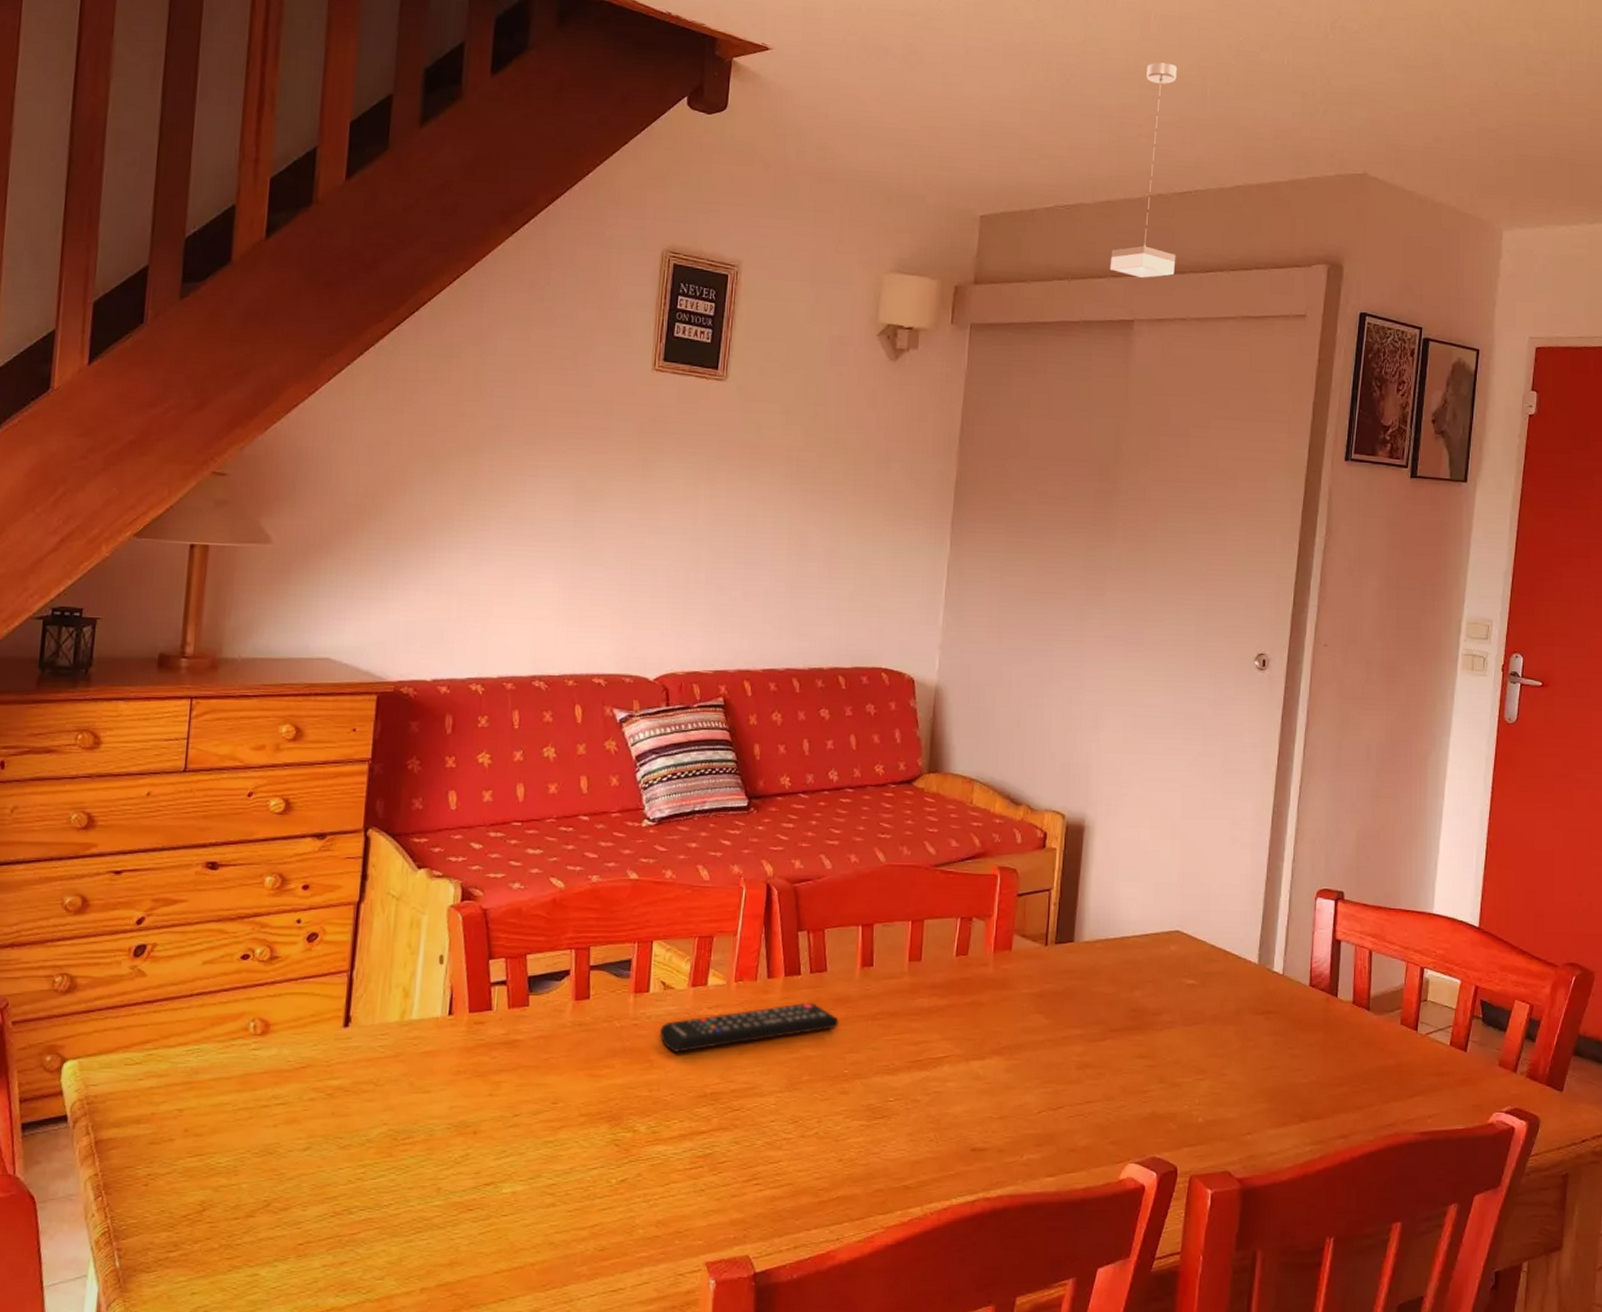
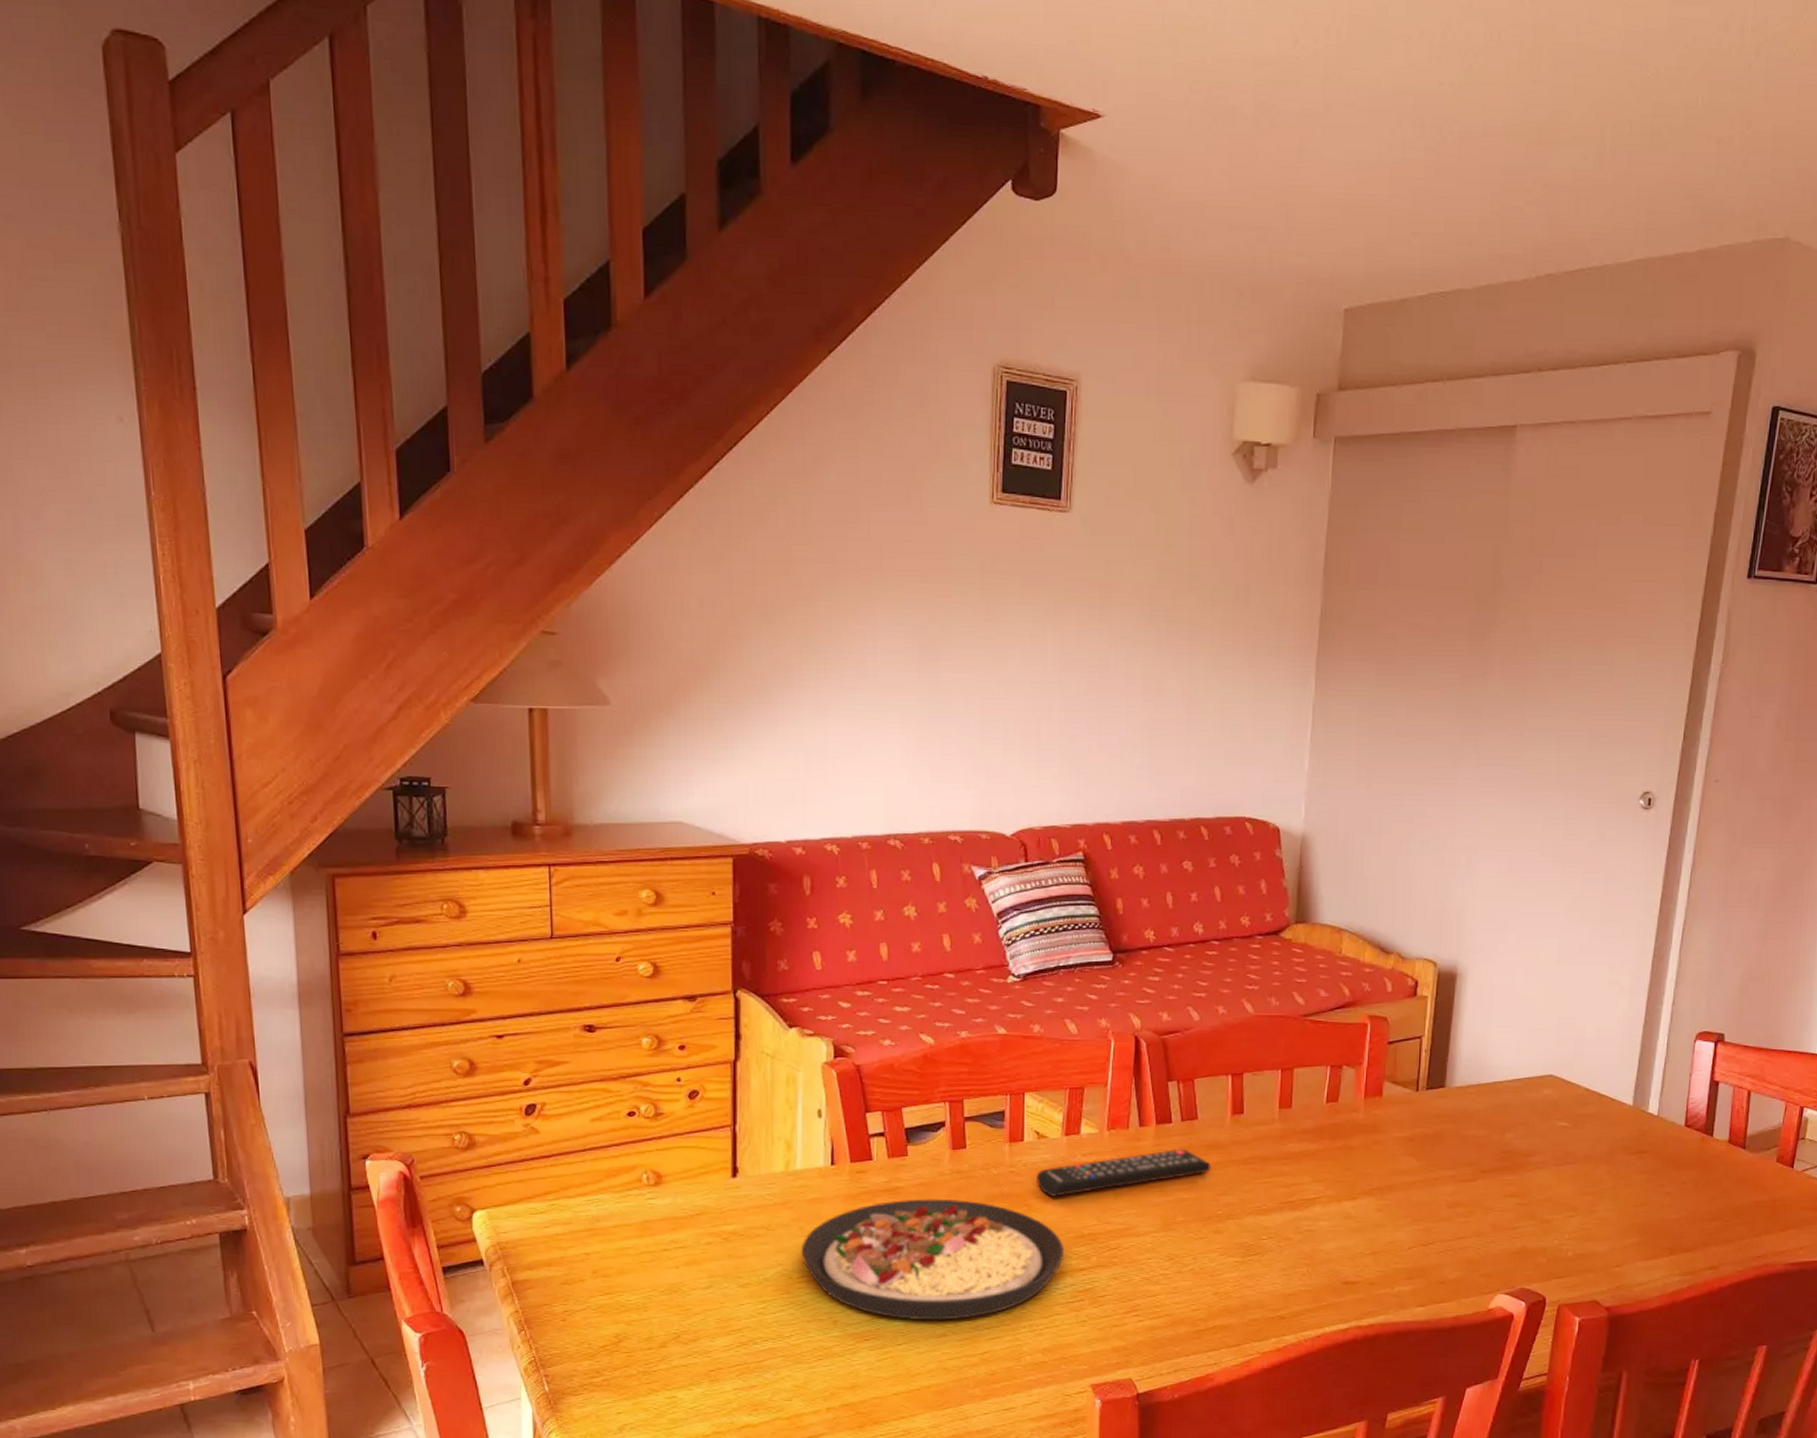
plate: none [408,1053,685,1188] -> present [801,1198,1065,1321]
pendant lamp: present [1110,62,1177,278] -> none [1490,110,1571,375]

